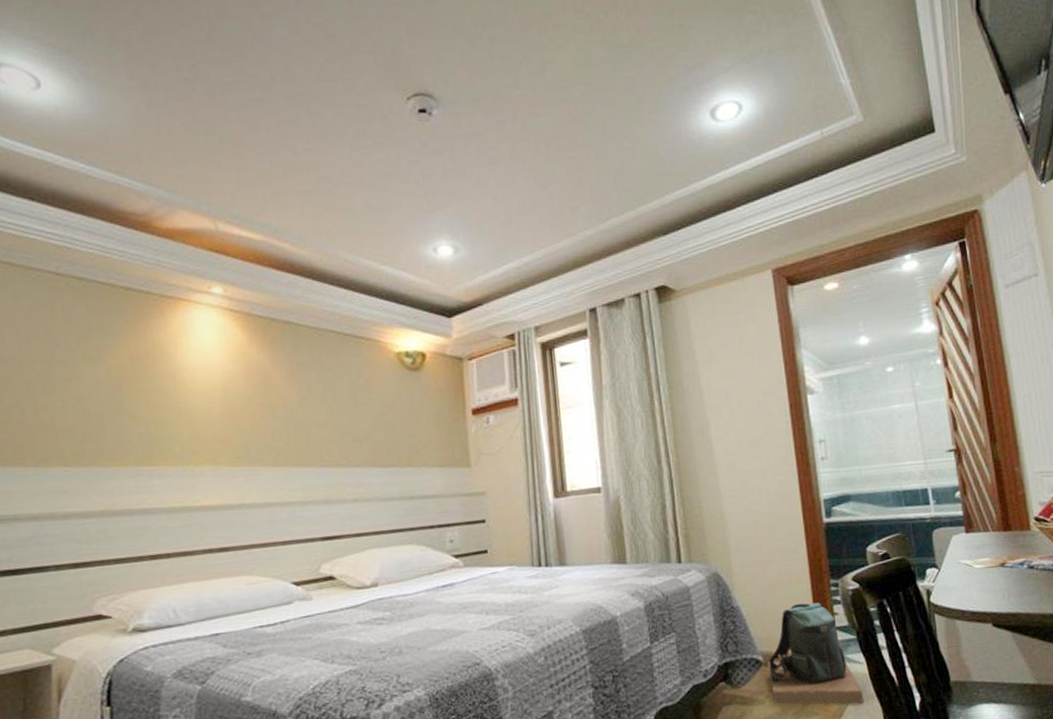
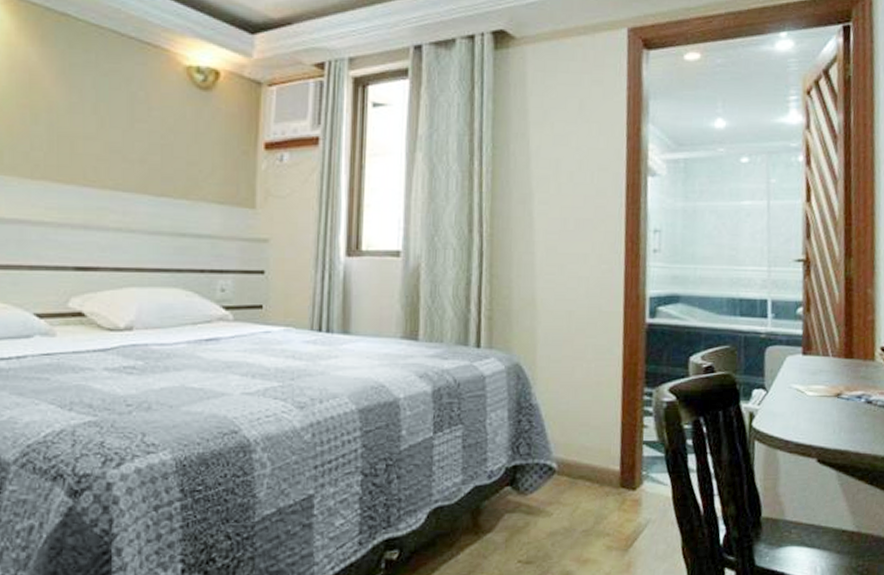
backpack: present [768,602,864,704] -> none [561,409,663,529]

